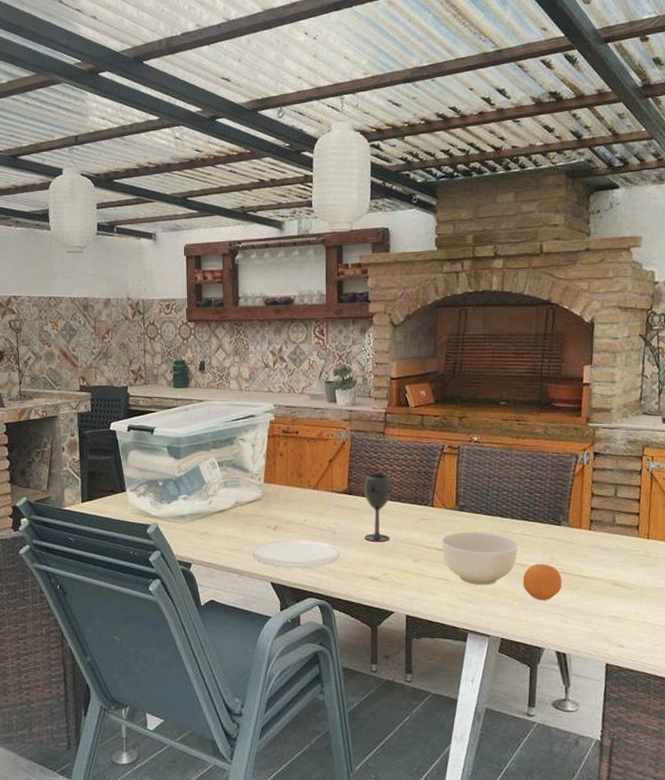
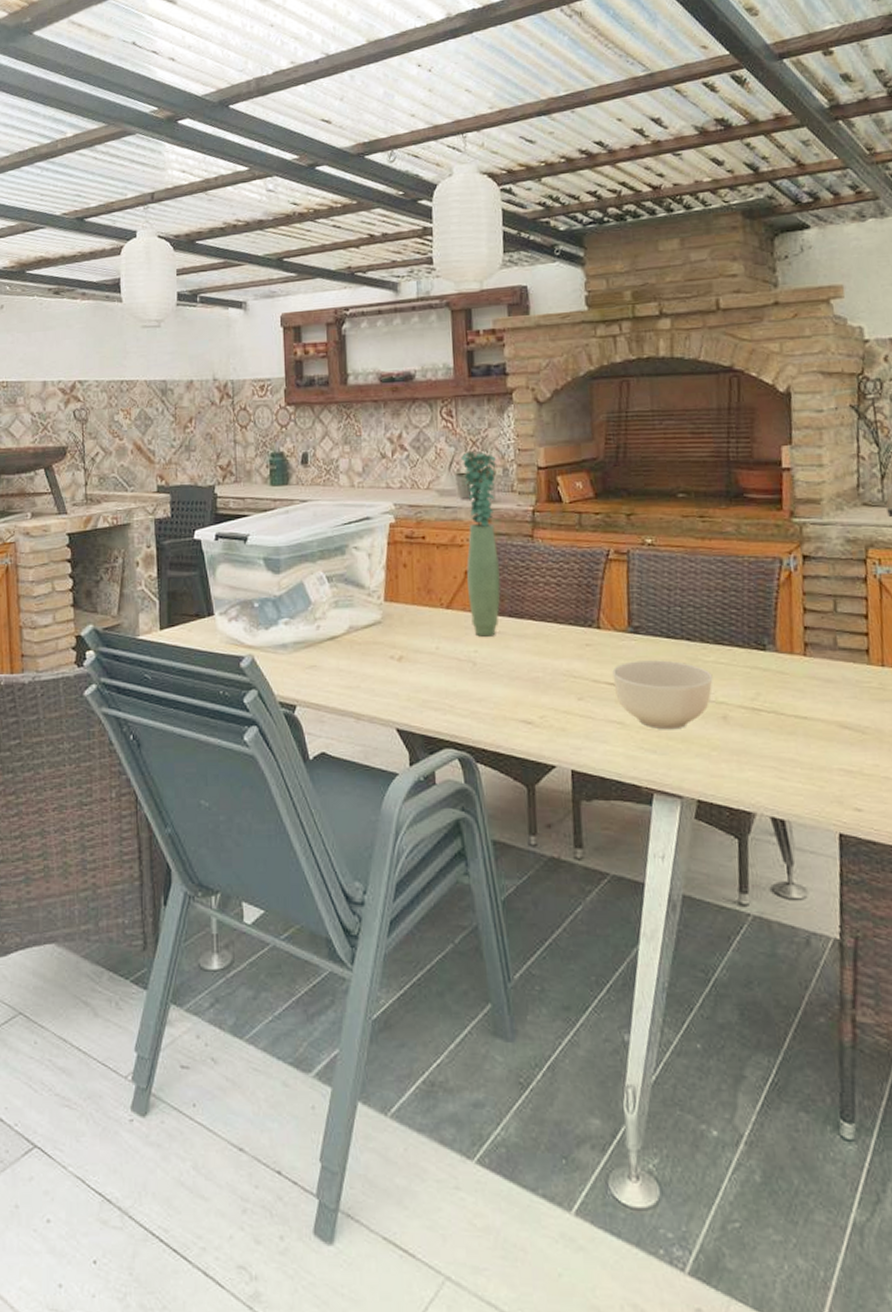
plate: present [251,539,340,568] -> none [371,672,484,710]
vase: none [329,357,358,512] -> present [461,444,501,637]
wine glass: present [364,473,391,542] -> none [510,586,545,675]
fruit: present [522,563,562,600] -> none [720,700,773,749]

